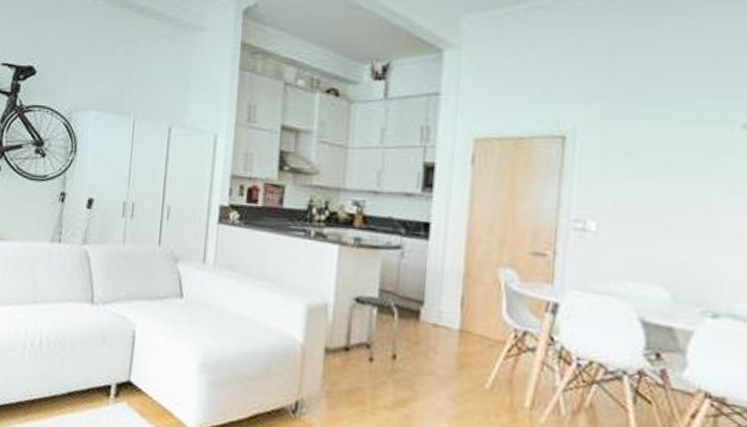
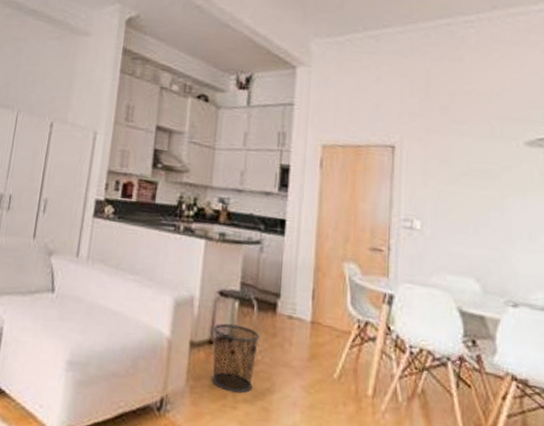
waste bin: none [349,330,401,400] -> present [212,323,260,393]

